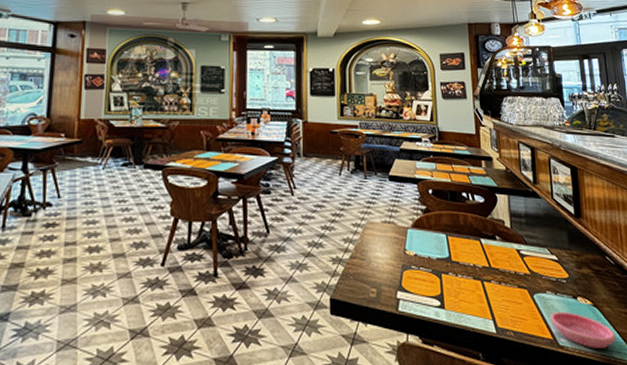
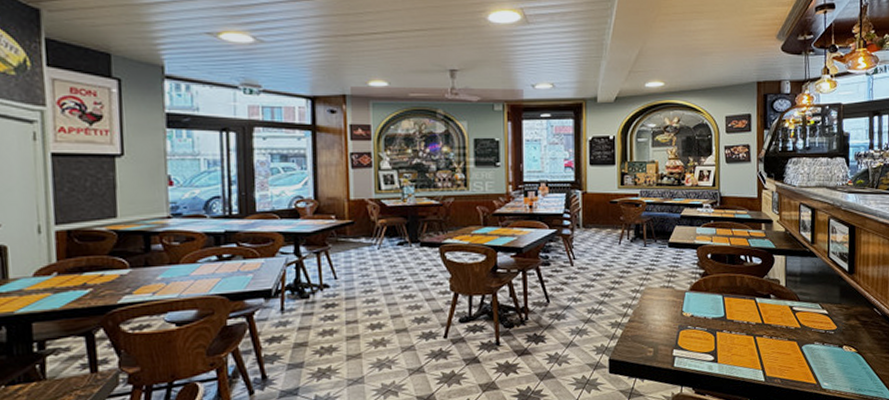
saucer: present [550,311,616,348] -> none [815,359,875,390]

